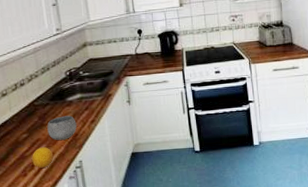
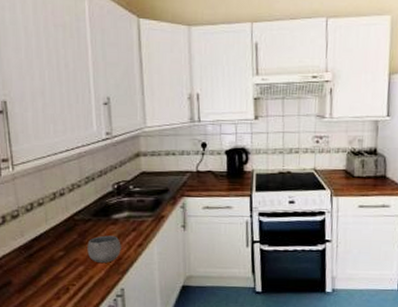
fruit: present [32,147,54,168] -> none [67,269,92,292]

